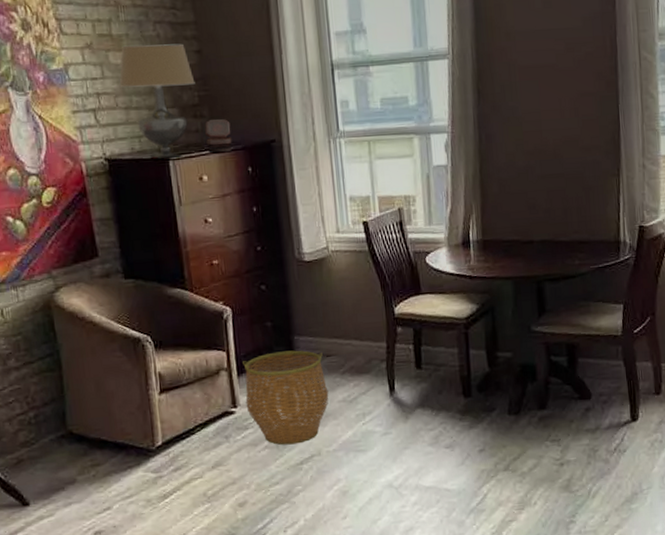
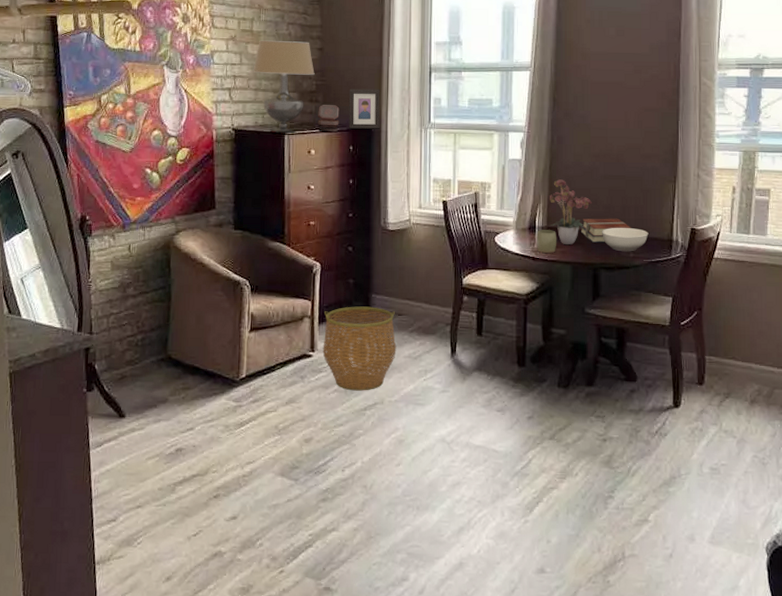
picture frame: none [238,95,281,148] -> present [348,88,381,130]
mug: none [472,243,495,270] -> present [537,230,557,253]
flower arrangement: none [483,184,530,258] -> present [550,179,592,244]
books: none [519,222,575,253] -> present [580,218,631,243]
bowl: none [542,231,594,260] -> present [601,227,649,252]

